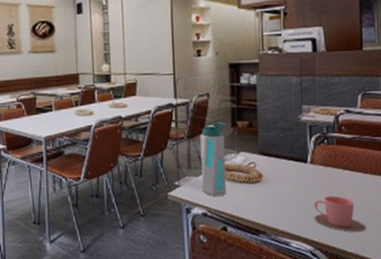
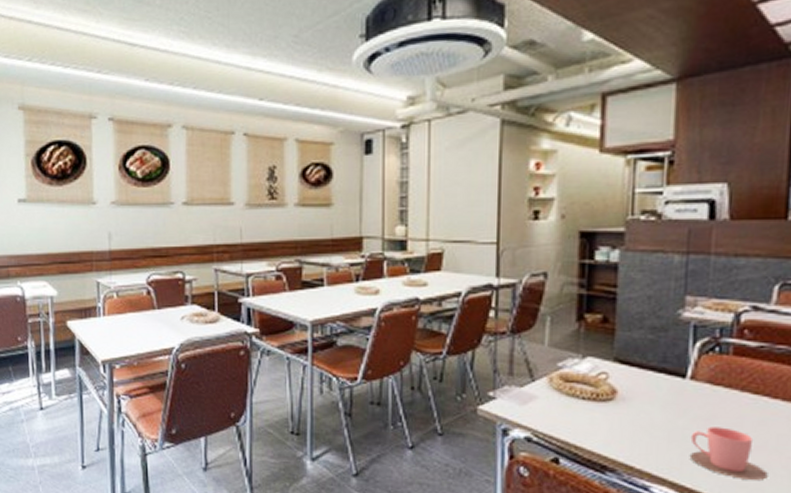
water bottle: present [200,122,227,196] -> none [527,314,570,416]

